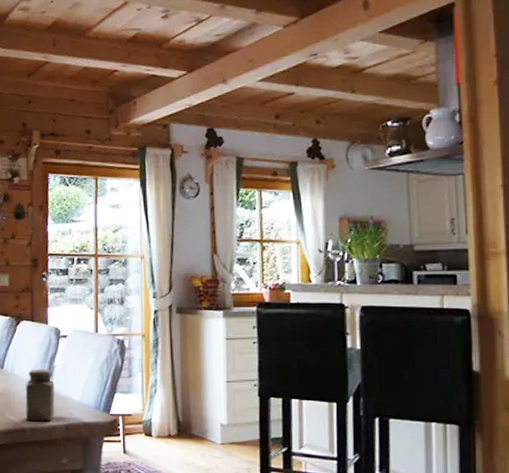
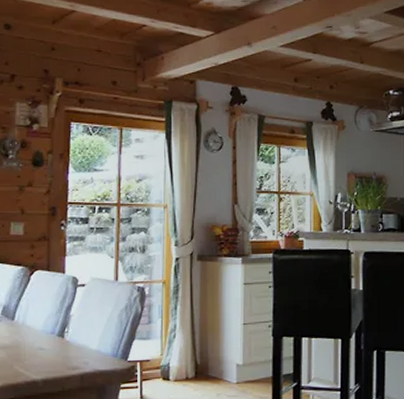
salt shaker: present [25,369,55,422] -> none [37,318,70,373]

